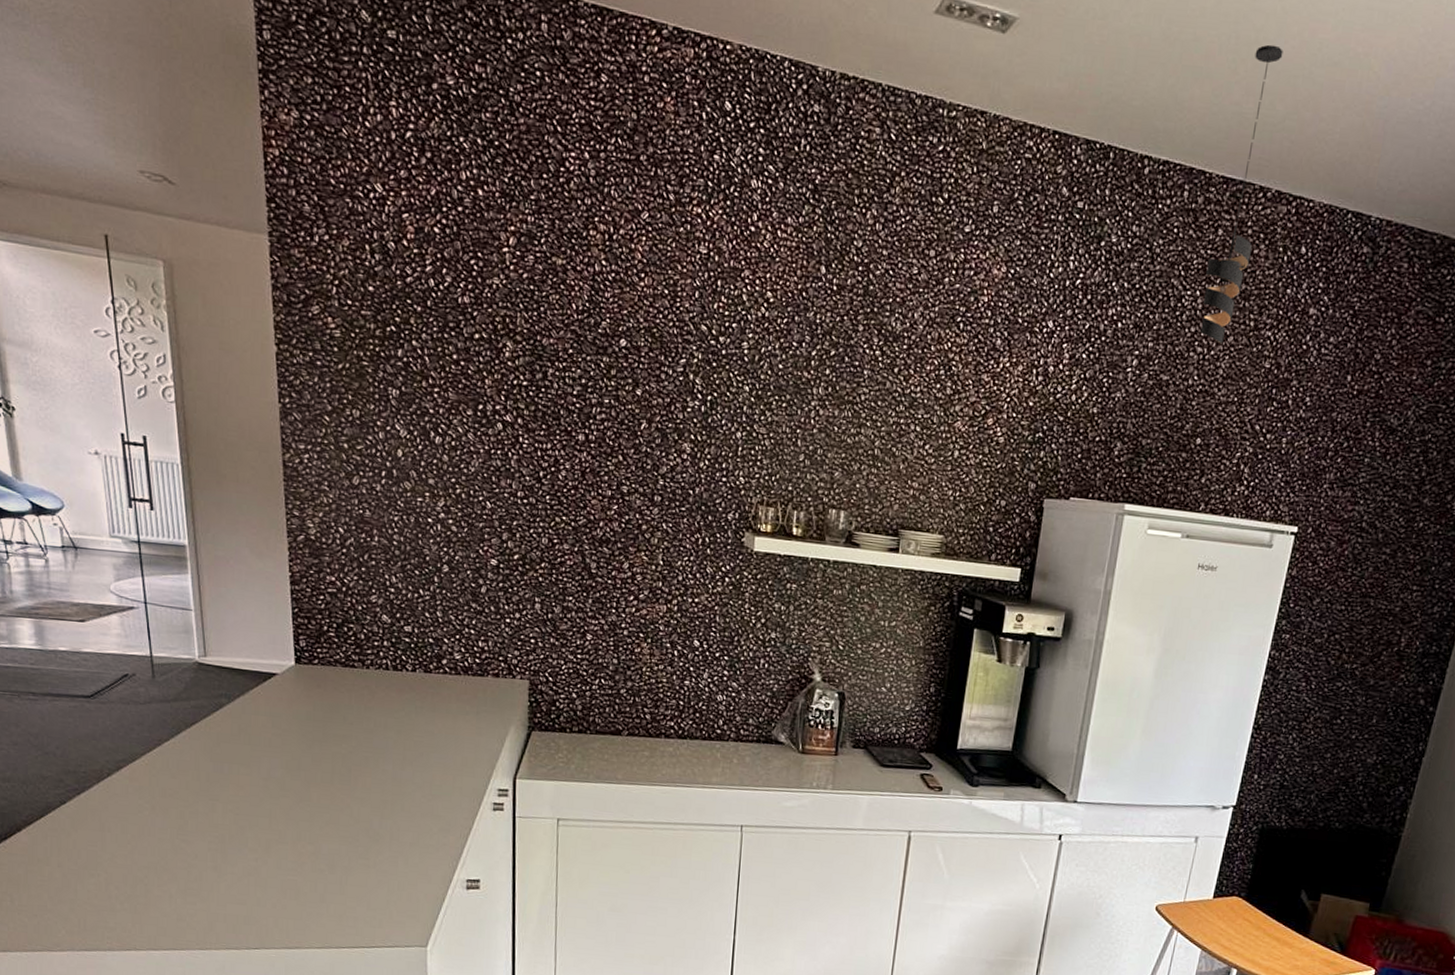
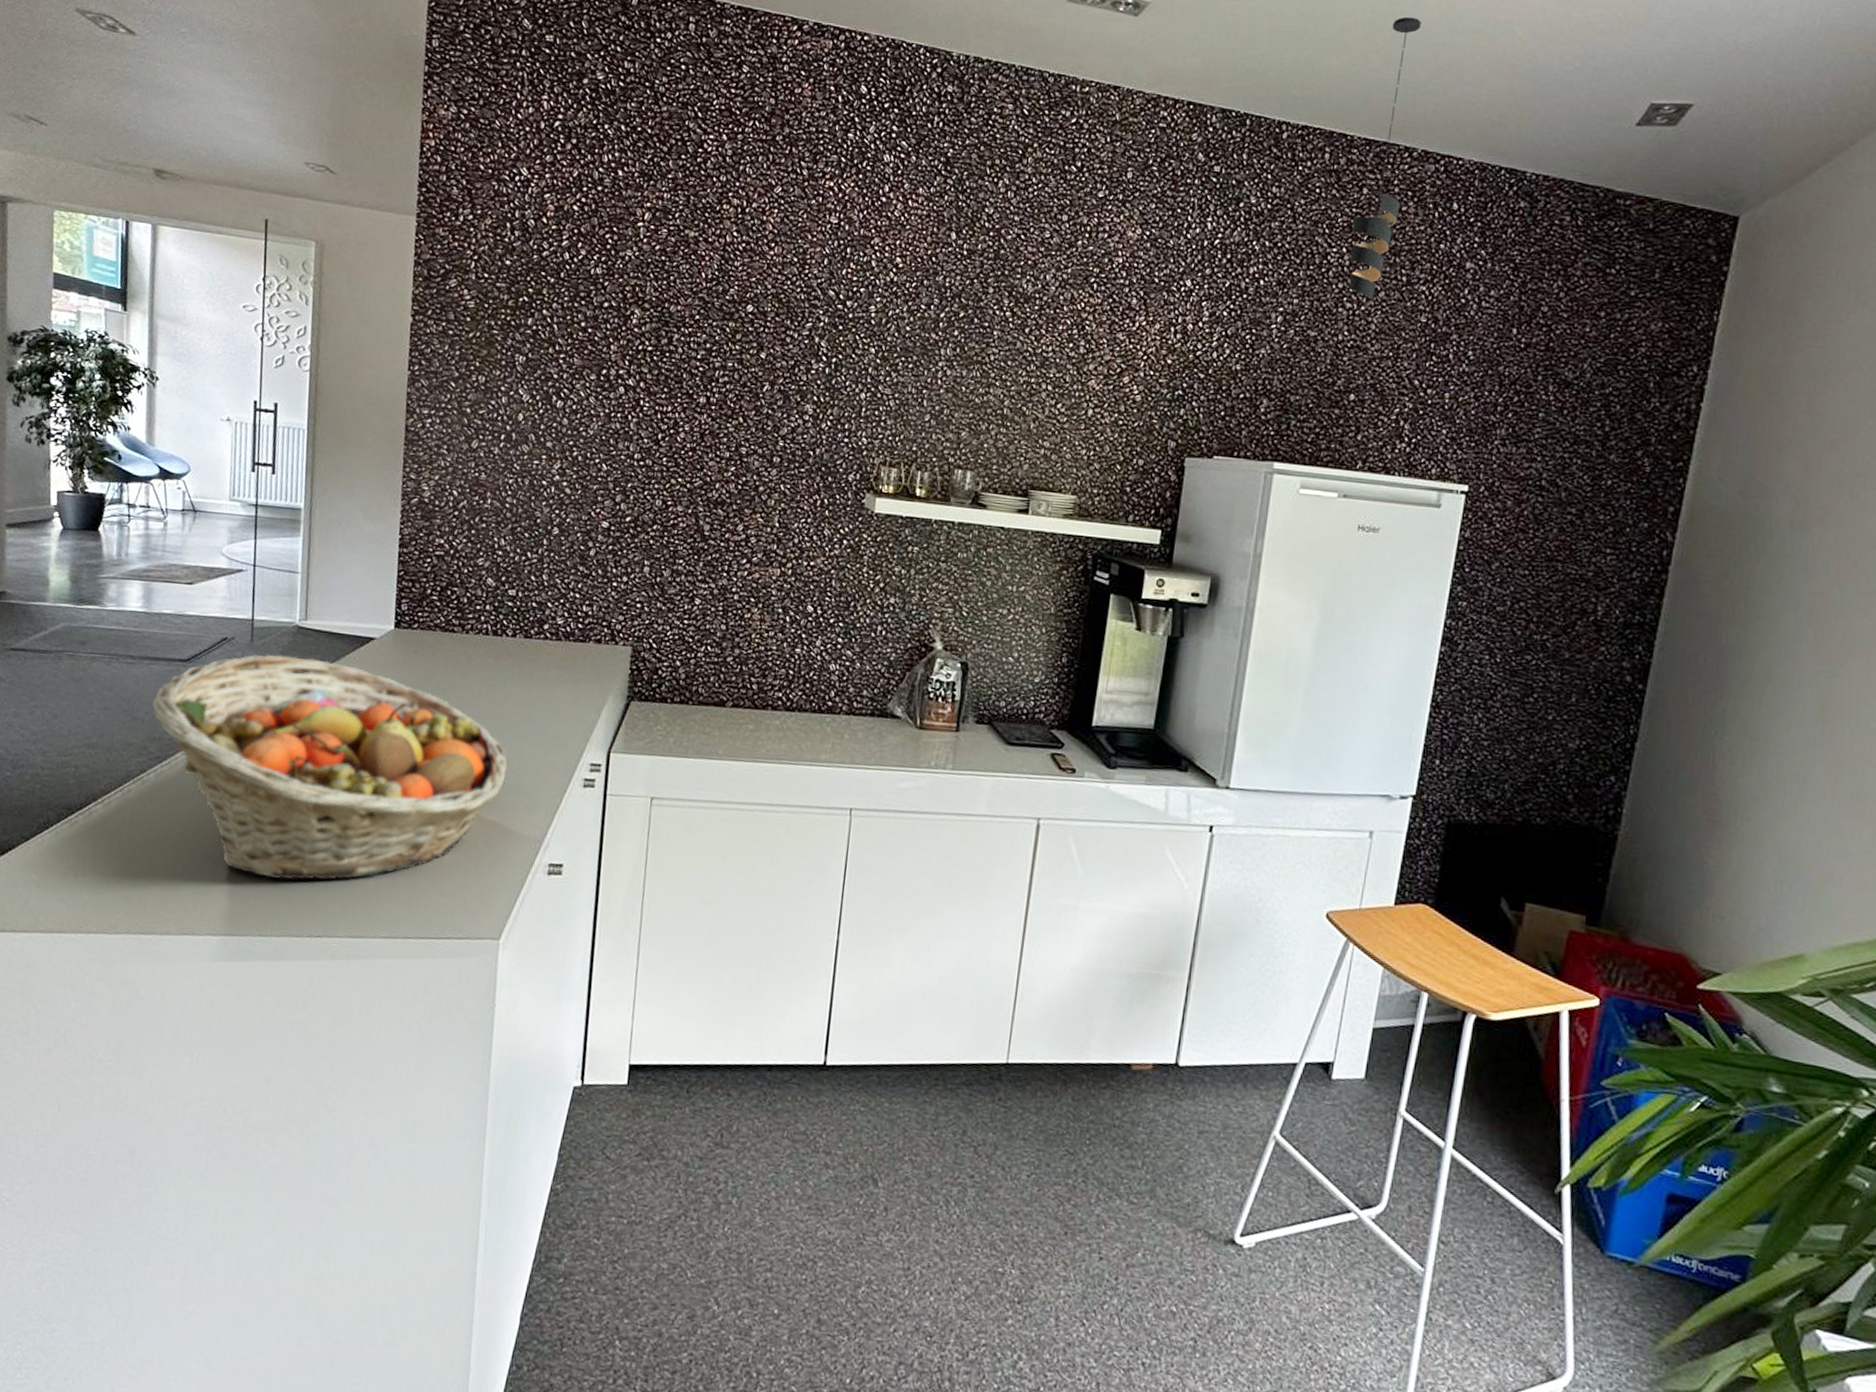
fruit basket: none [62,689,420,900] -> present [152,654,509,880]

